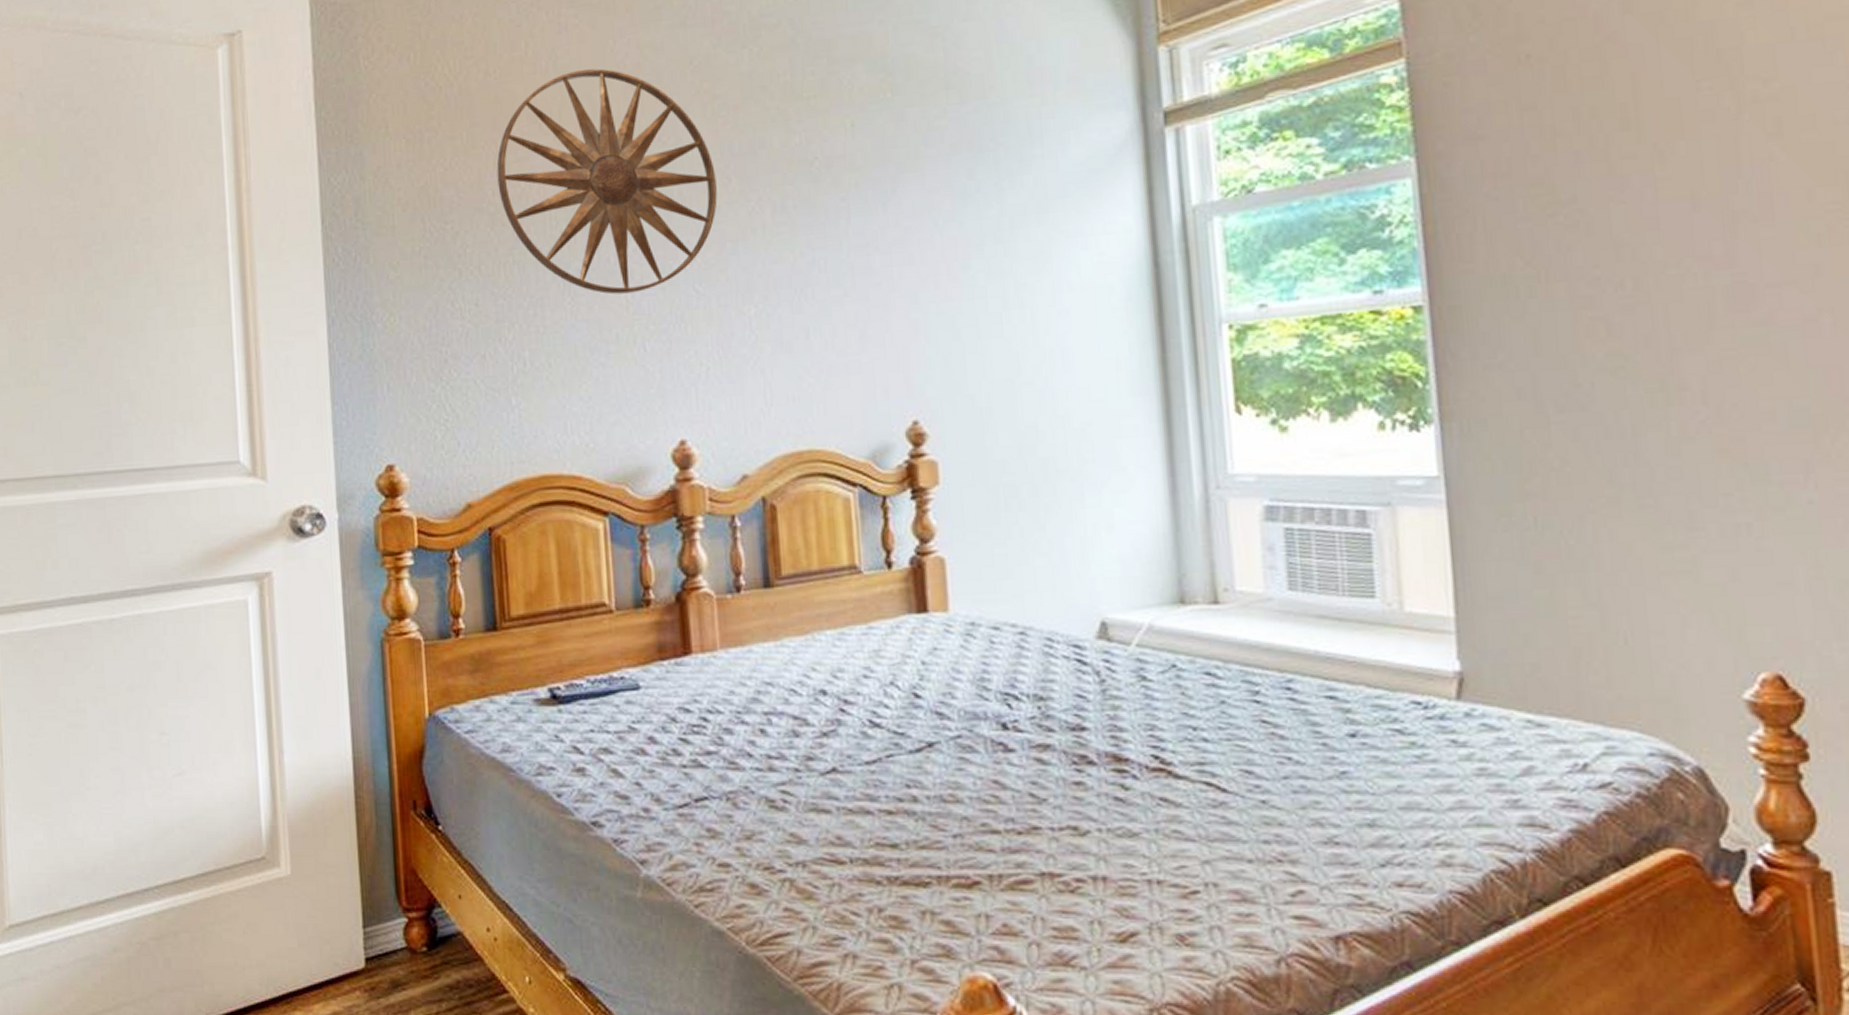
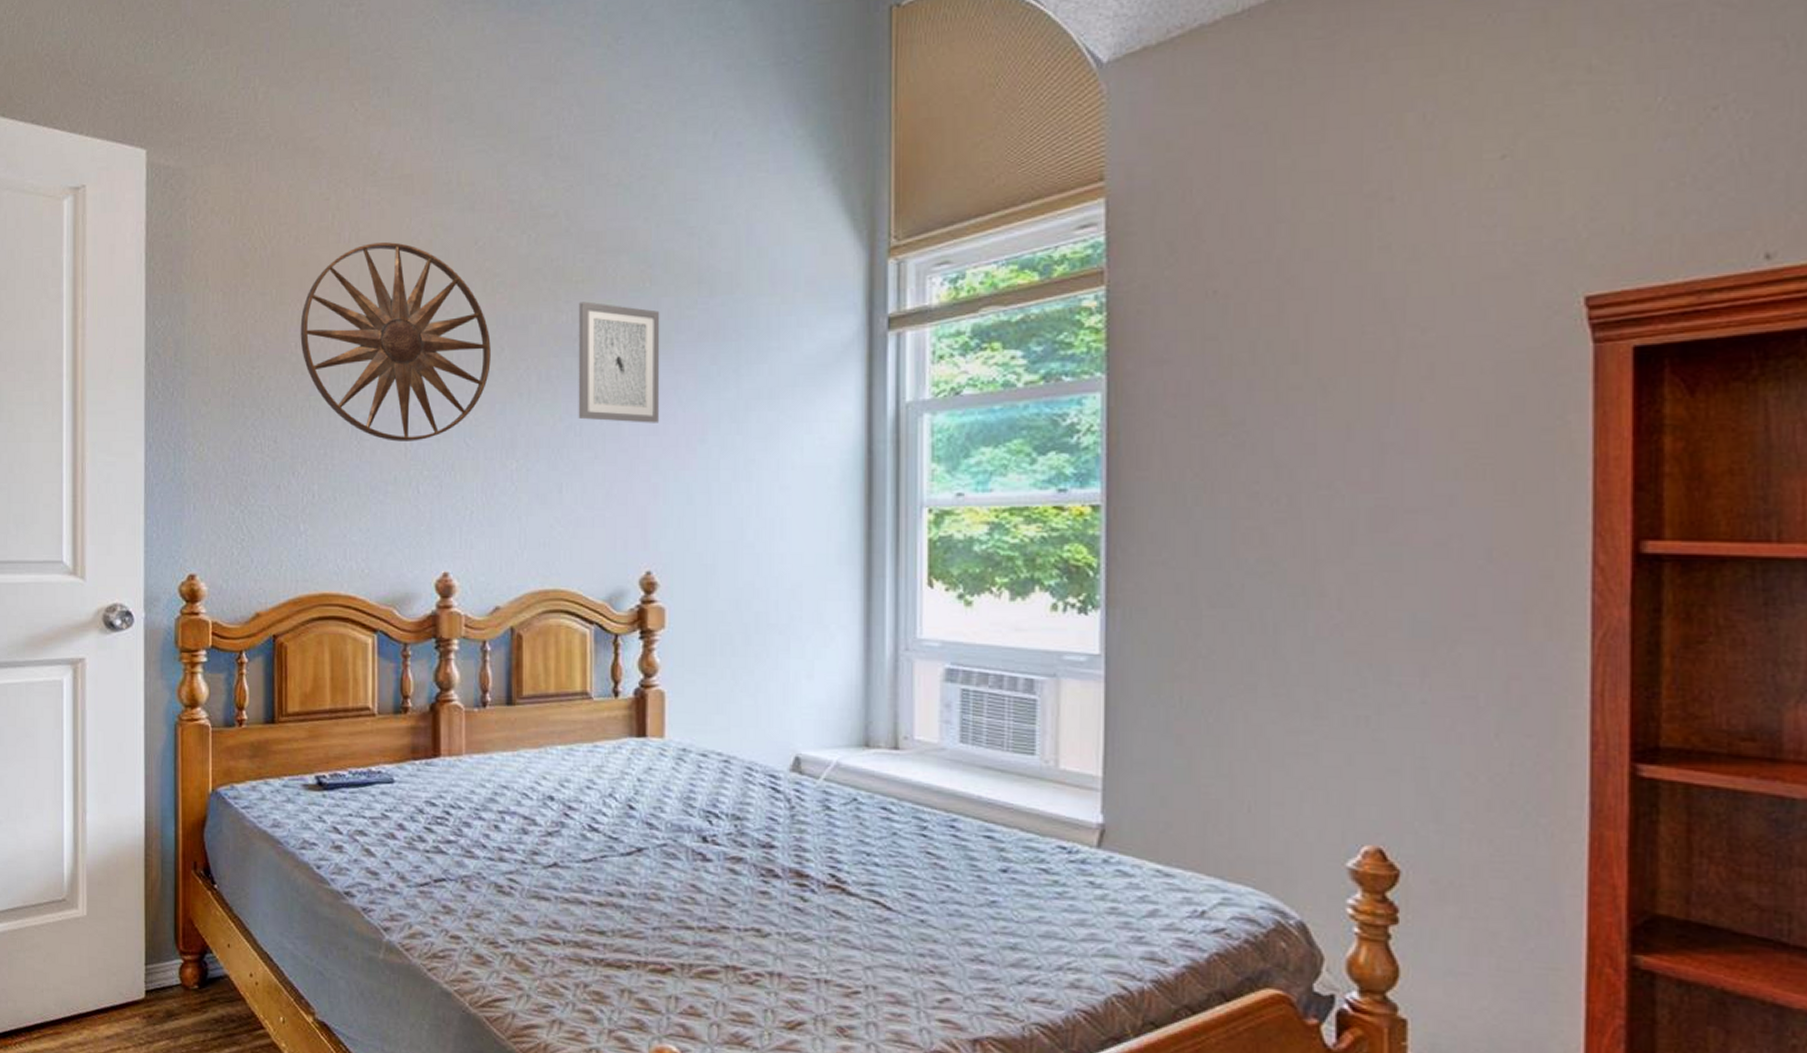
wall art: none [812,119,915,253] -> present [578,301,660,423]

